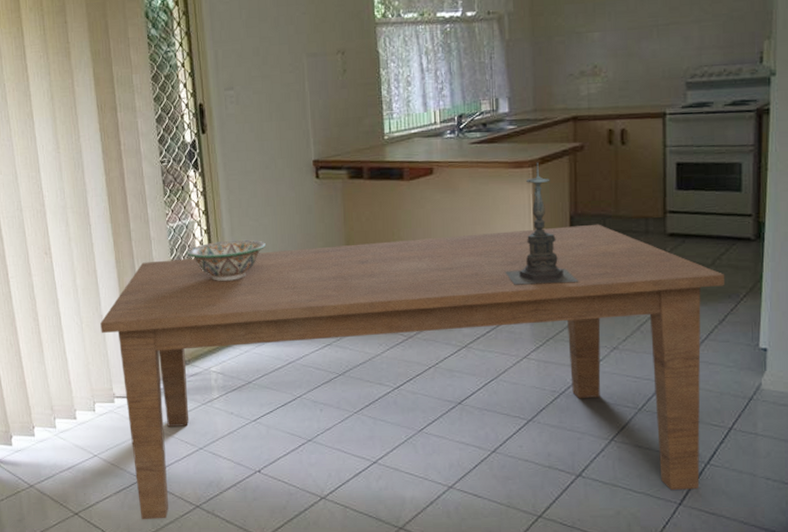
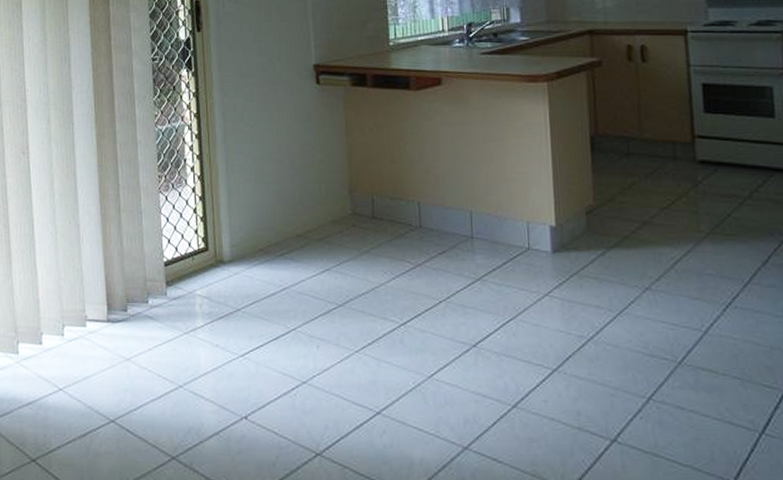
dining table: present [100,224,725,520] -> none [76,146,765,472]
decorative bowl: present [186,239,266,281] -> none [175,147,261,192]
candle holder: present [504,162,579,285] -> none [521,76,603,211]

